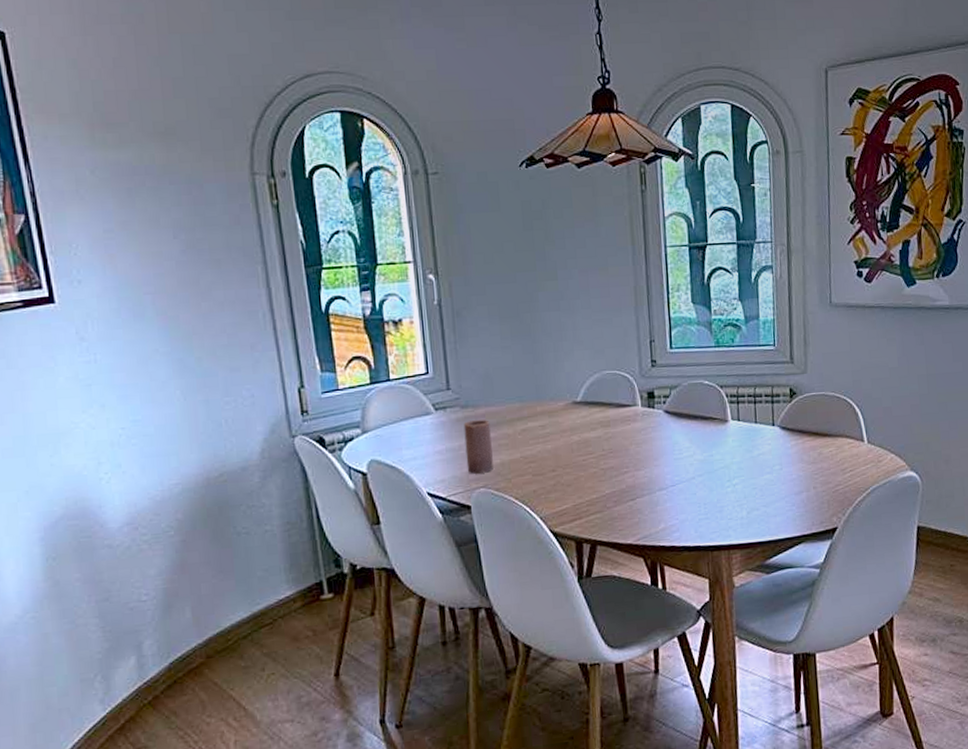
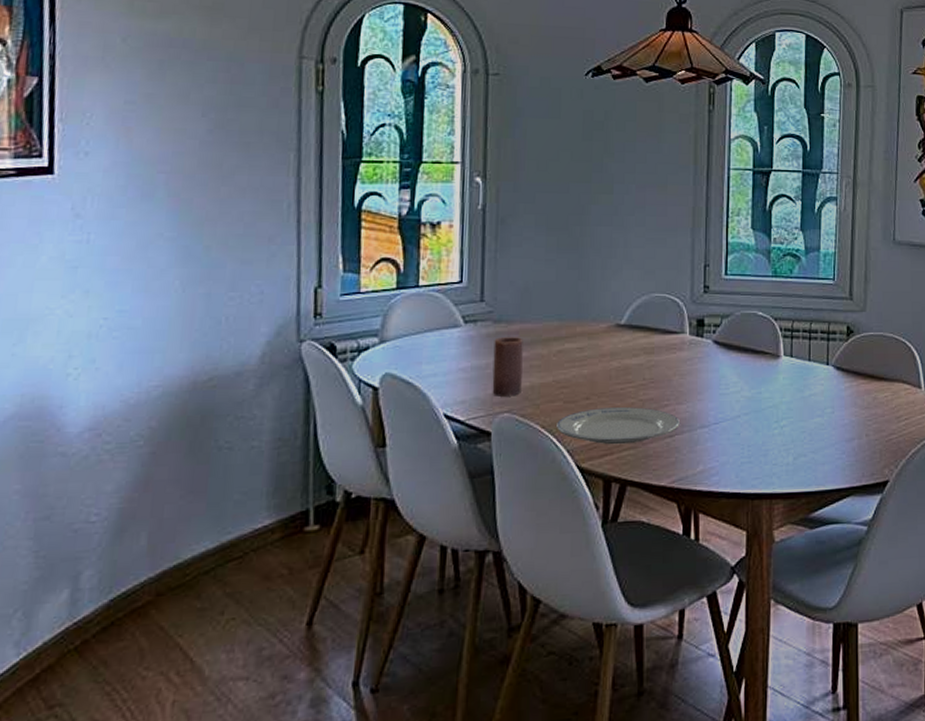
plate: none [528,475,640,511] -> present [557,407,680,445]

